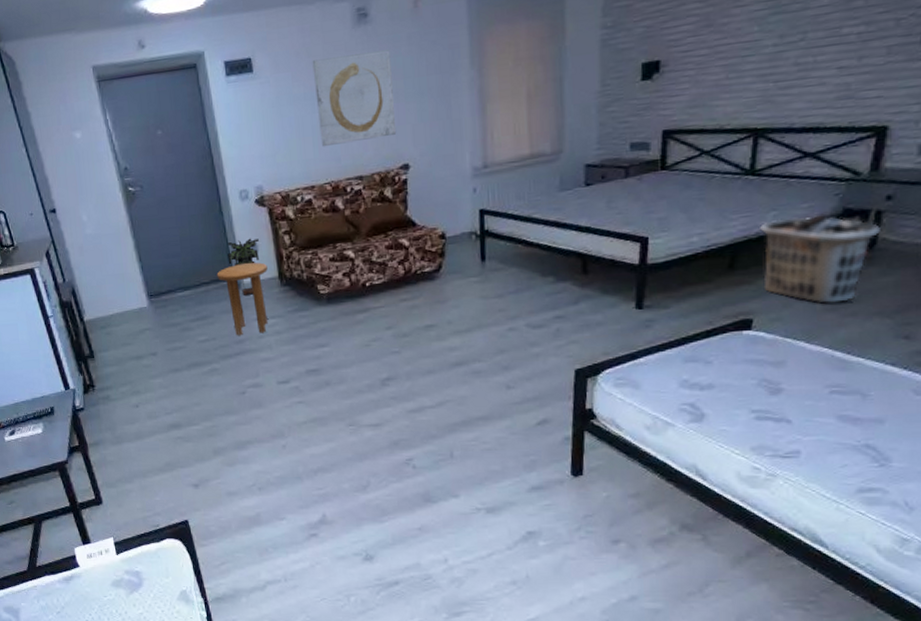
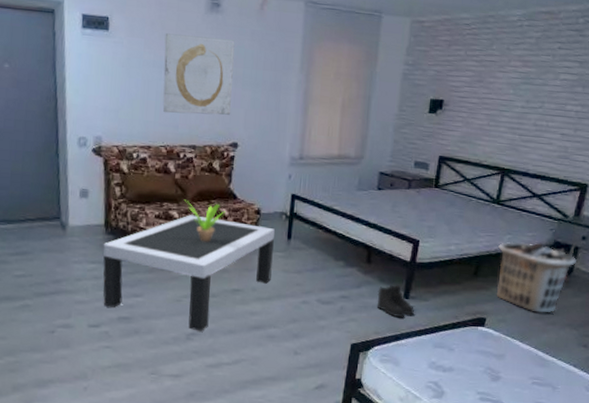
side table: present [216,262,268,336] -> none [43,206,95,276]
decorative plant: present [227,238,259,295] -> none [57,183,90,238]
coffee table: none [280,251,468,376] -> present [103,215,275,332]
potted plant: none [357,235,405,279] -> present [184,199,225,242]
boots: none [601,294,652,333] -> present [376,285,414,318]

